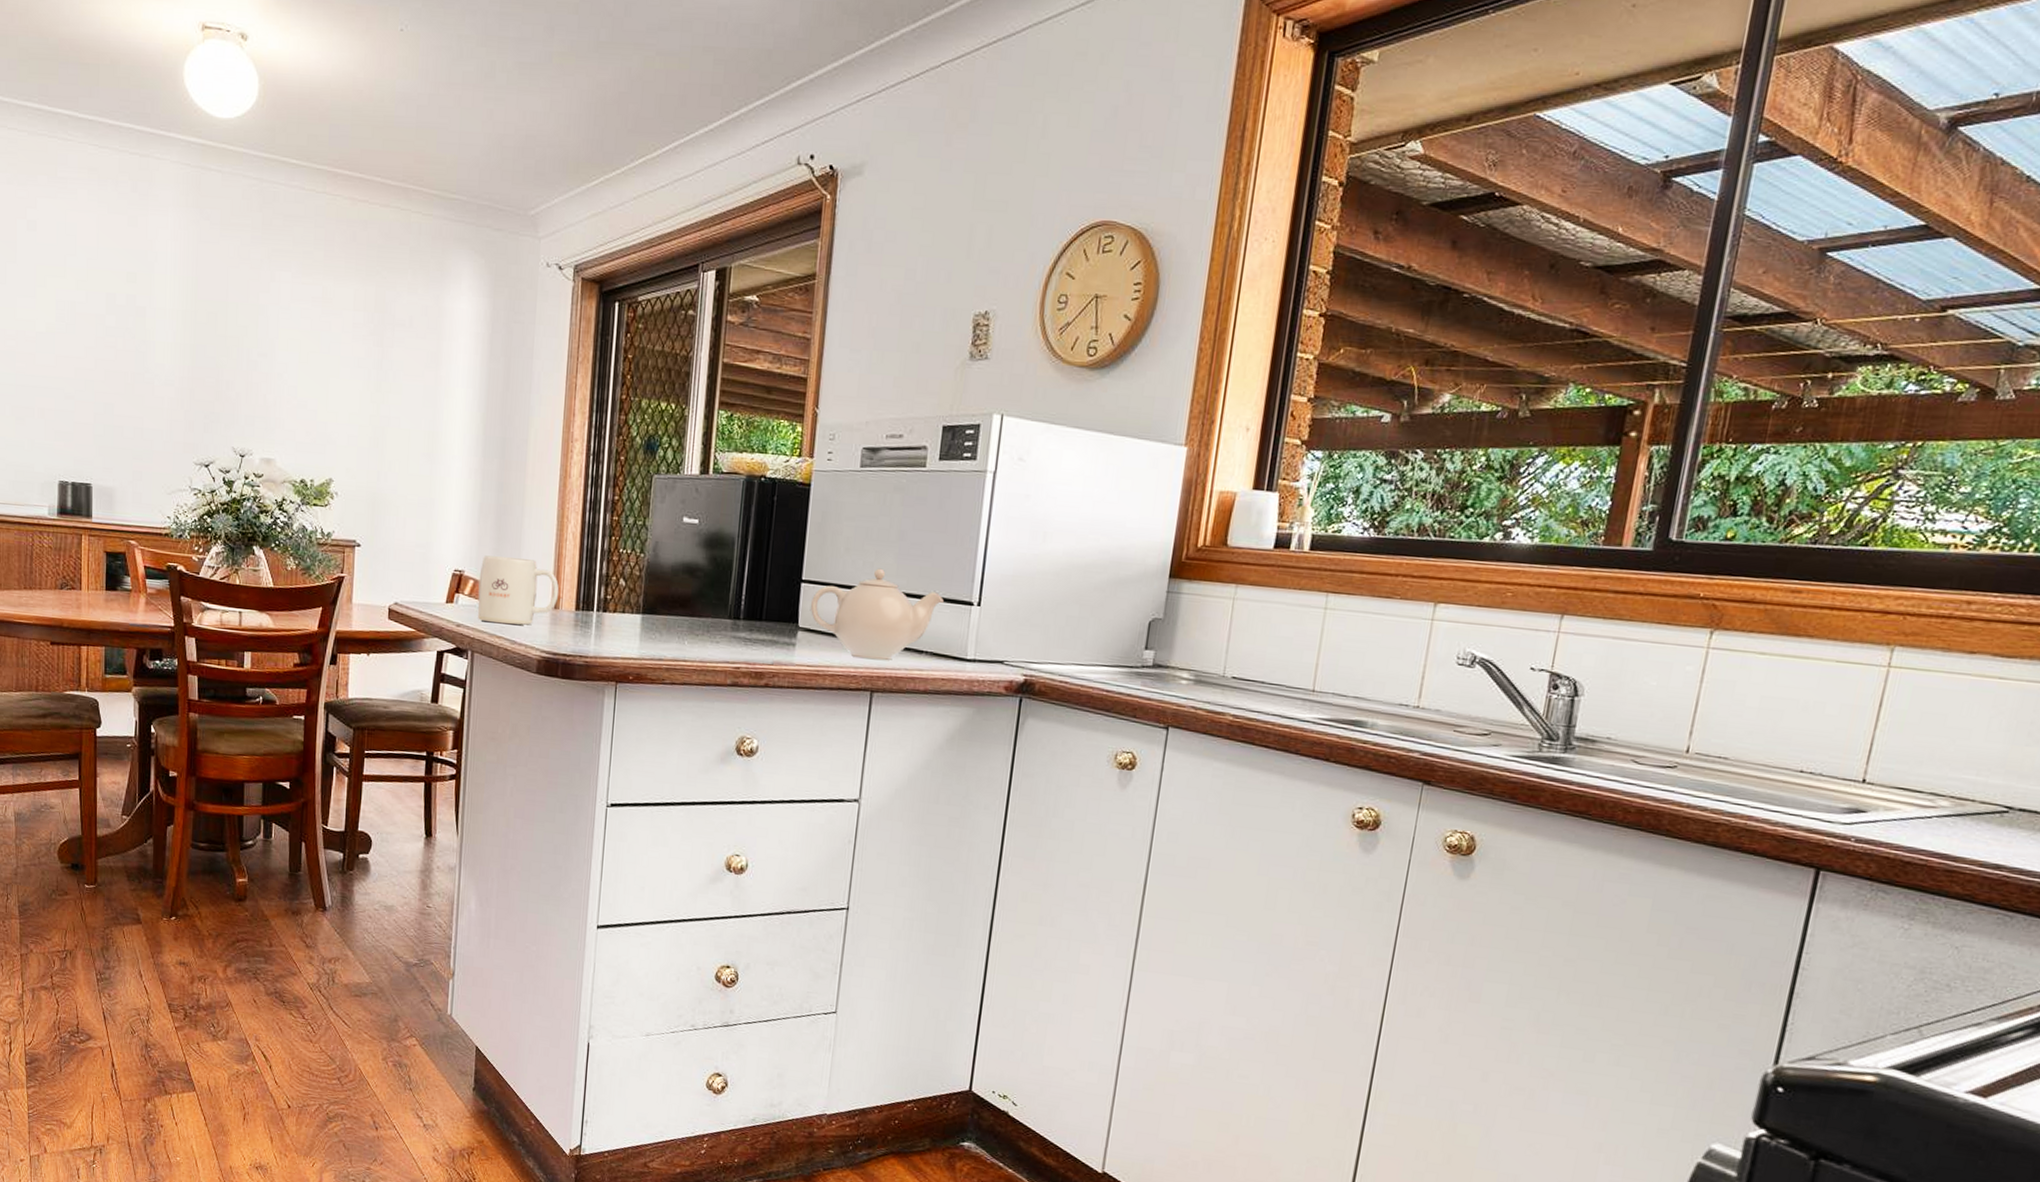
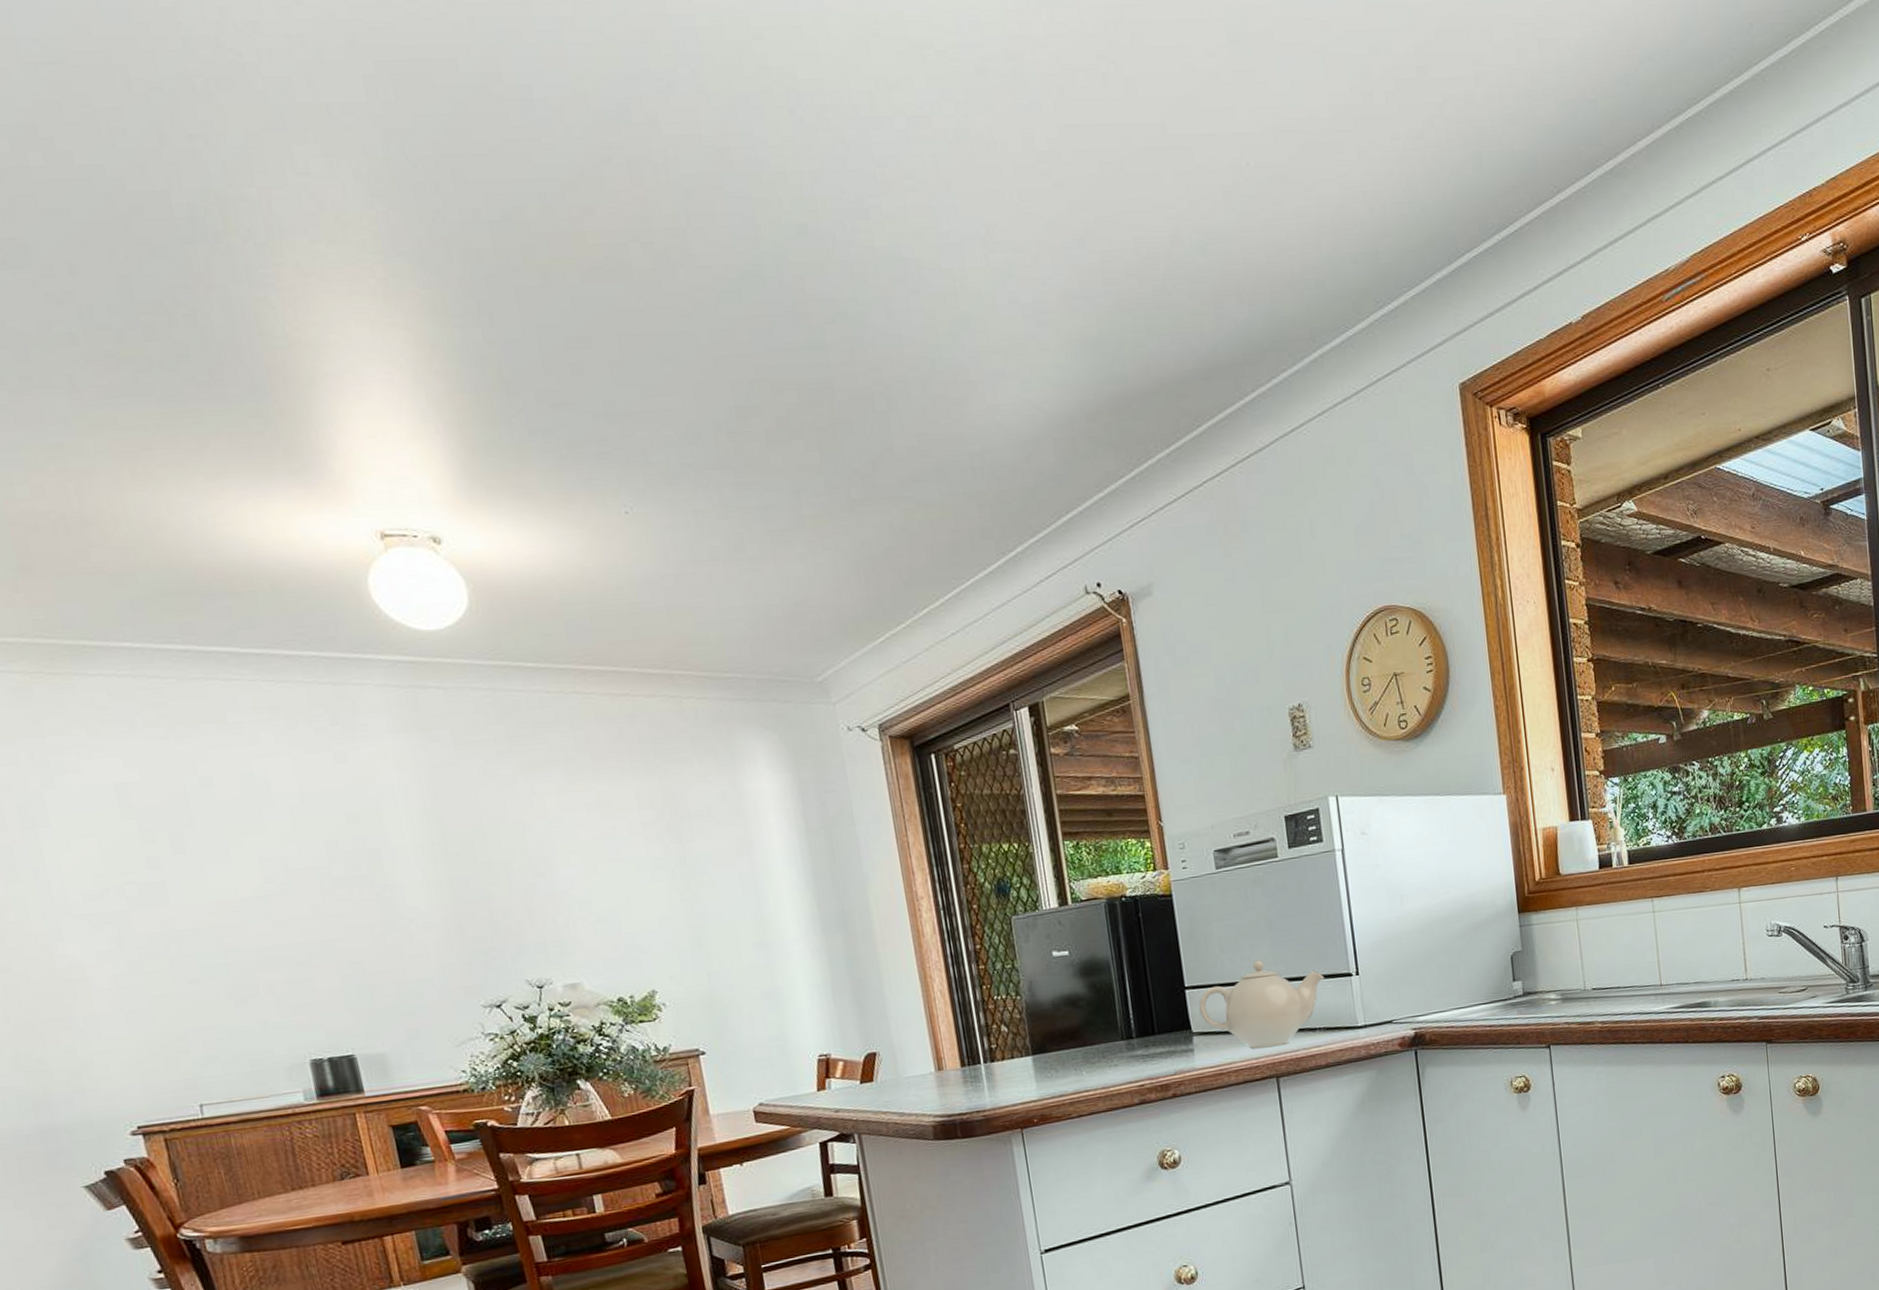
mug: present [477,555,560,625] -> none [847,1026,940,1101]

